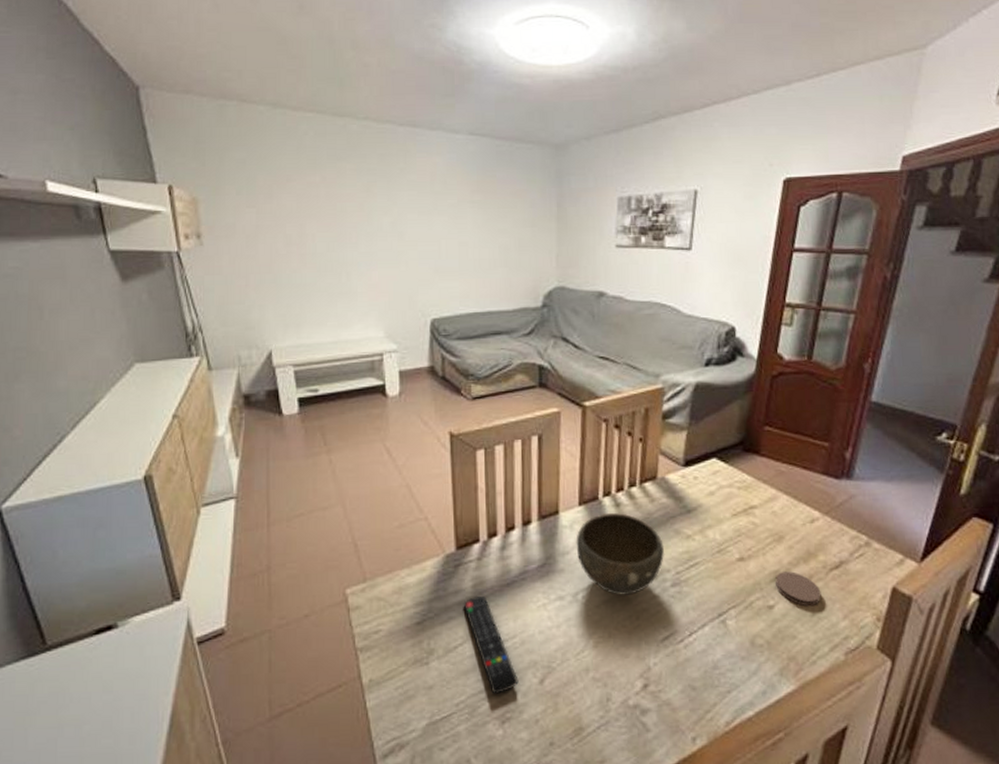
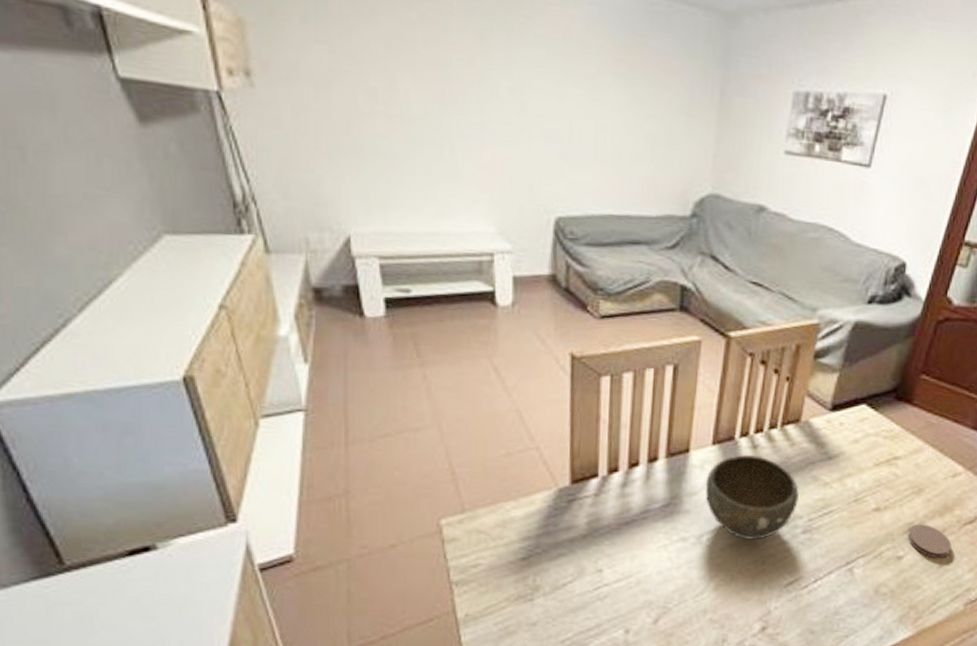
remote control: present [463,595,519,695] -> none [575,533,631,633]

